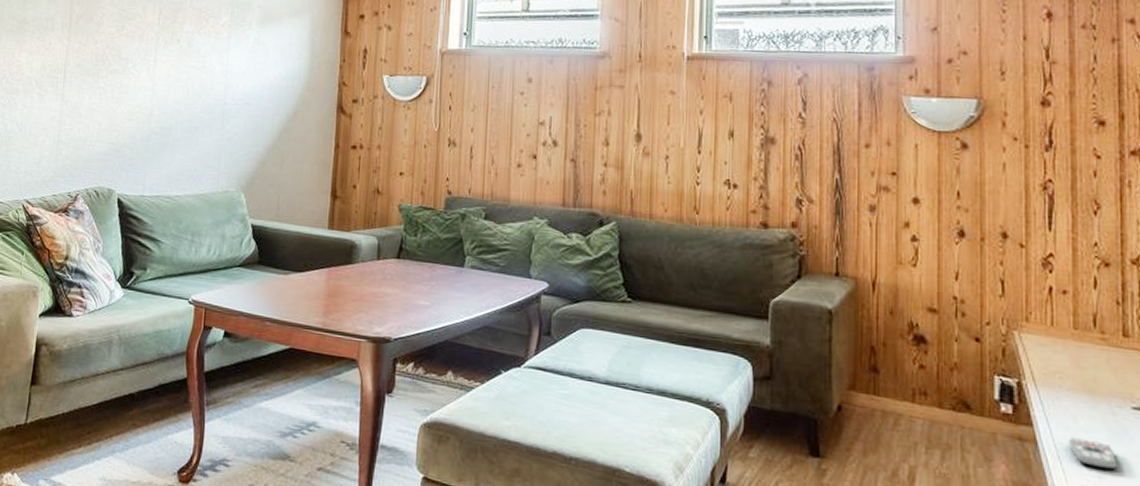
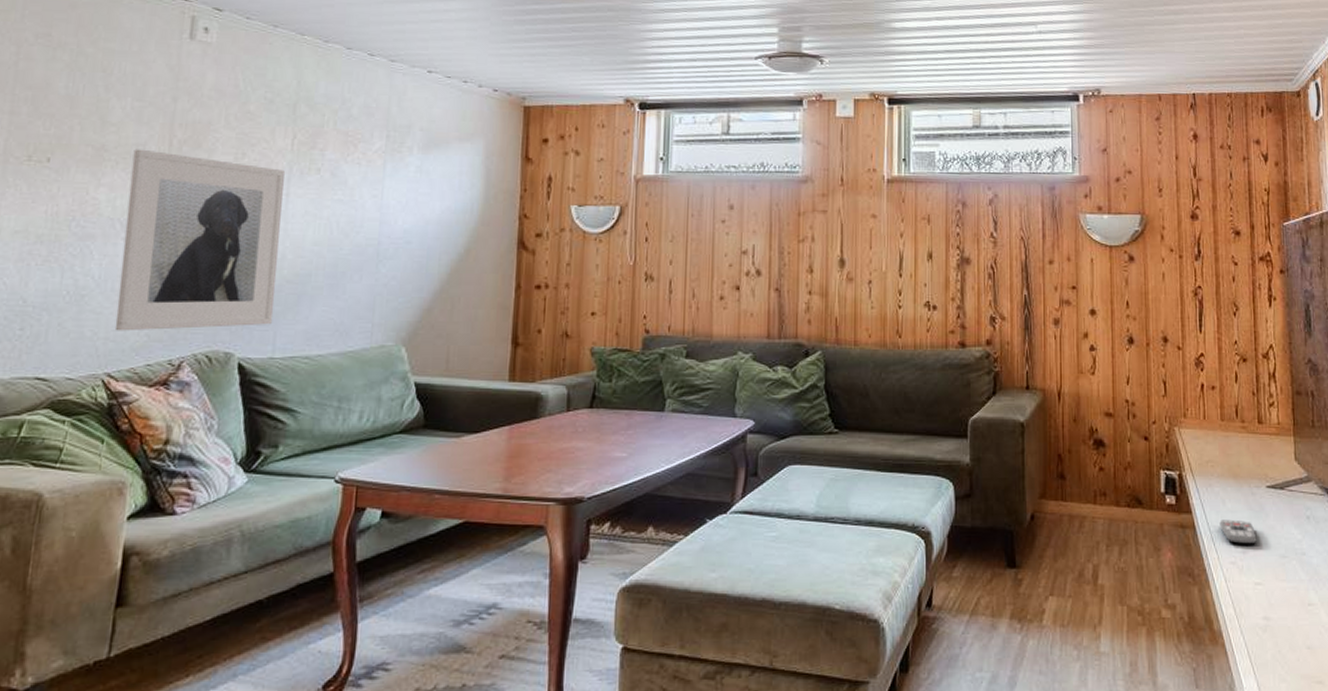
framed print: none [31,22,153,169] -> present [114,149,285,331]

